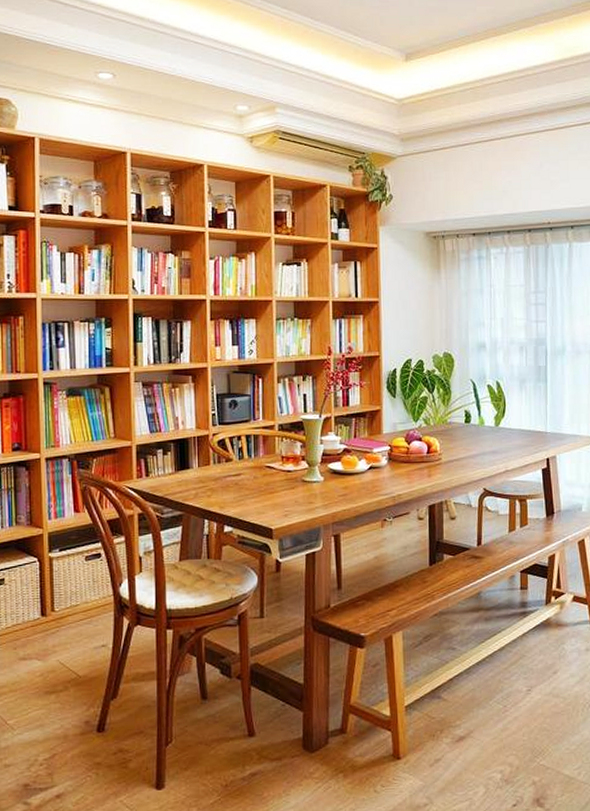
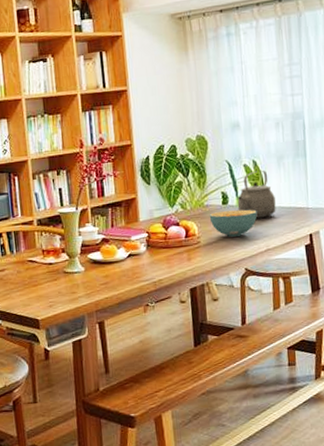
cereal bowl: none [451,429,498,456] -> present [209,209,257,237]
tea kettle: none [479,391,516,439] -> present [237,170,276,218]

